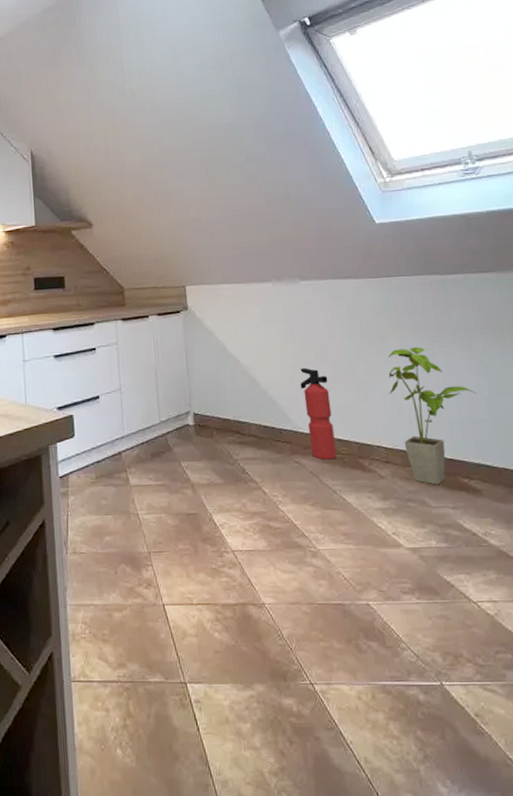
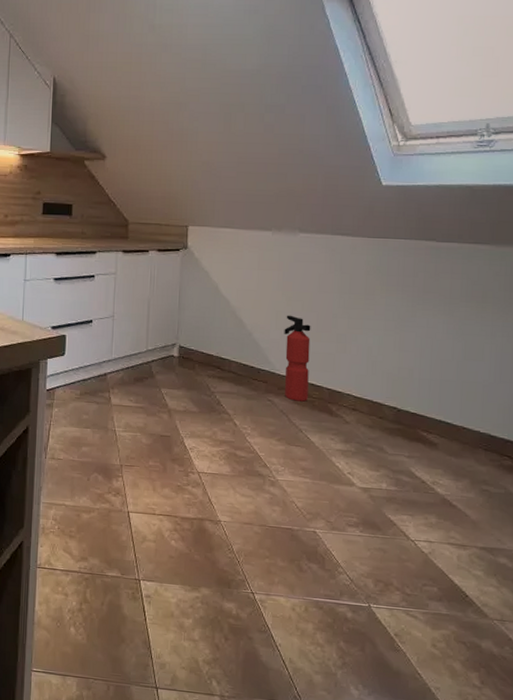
house plant: present [388,346,477,485] -> none [367,307,450,435]

